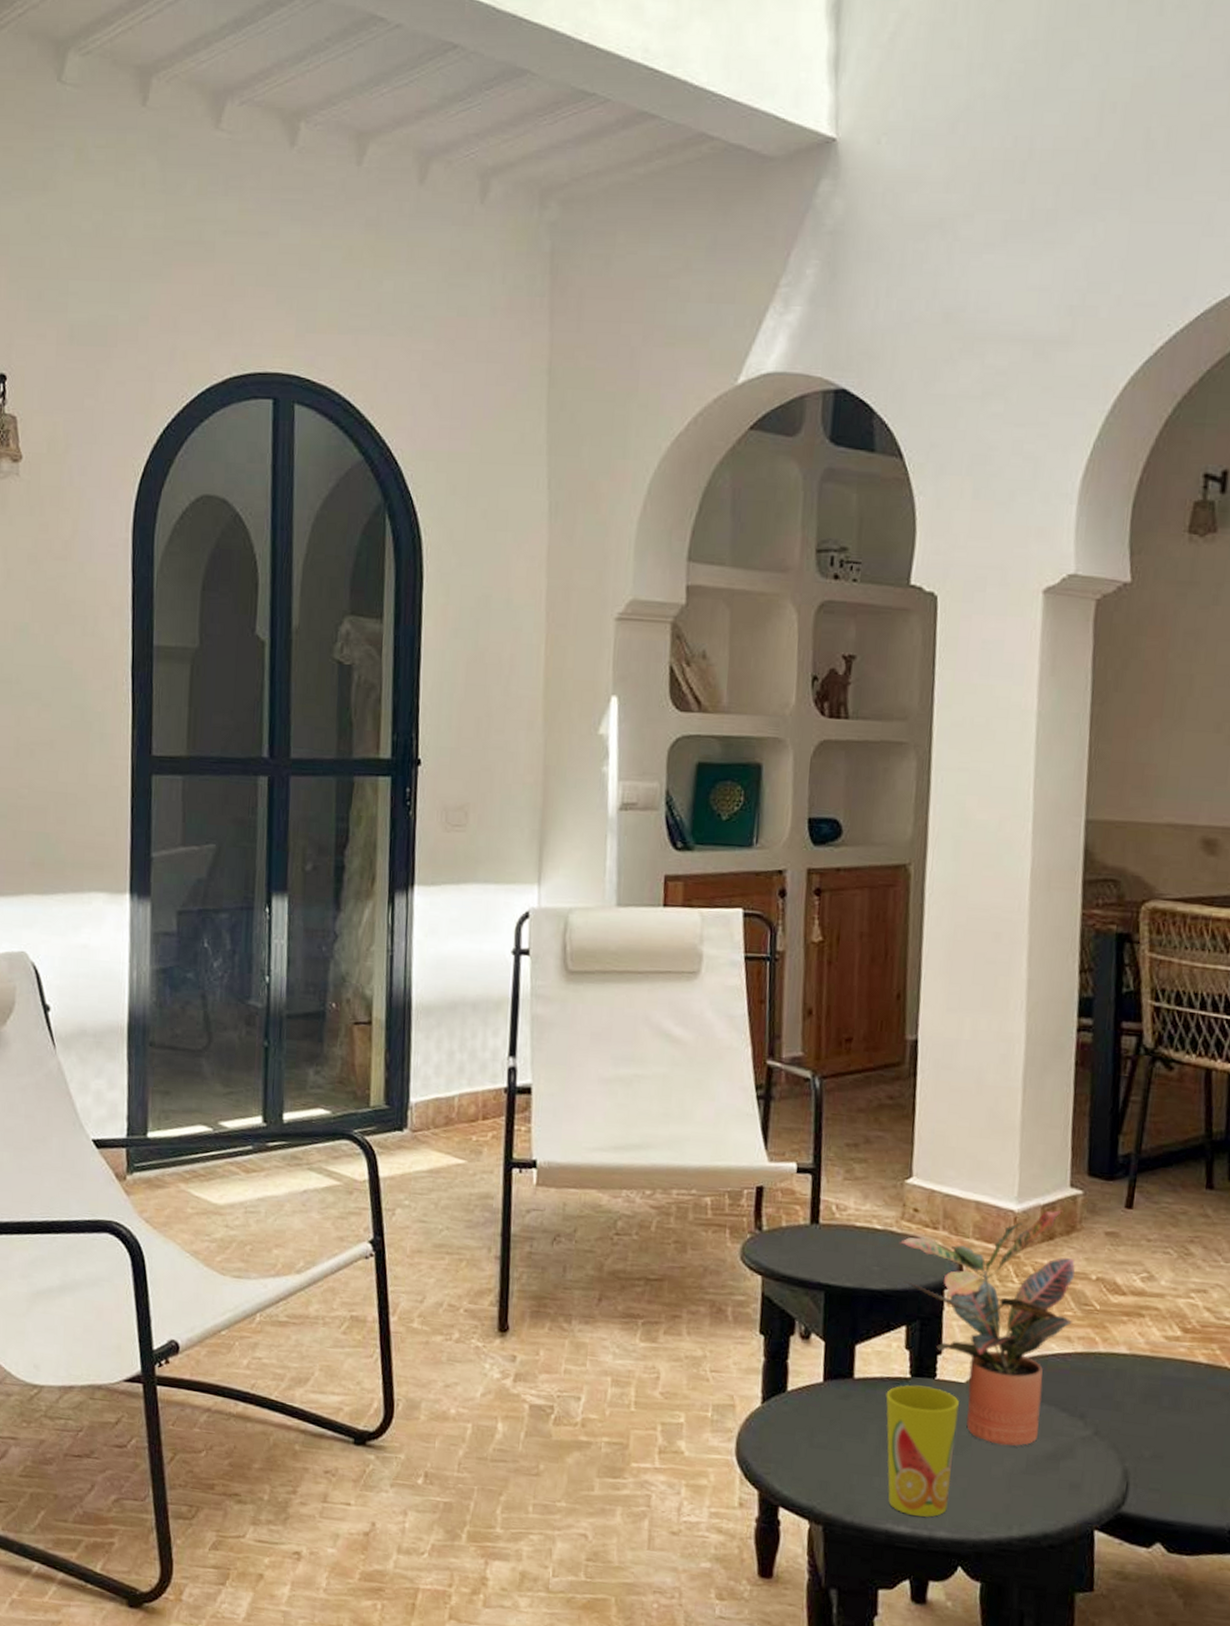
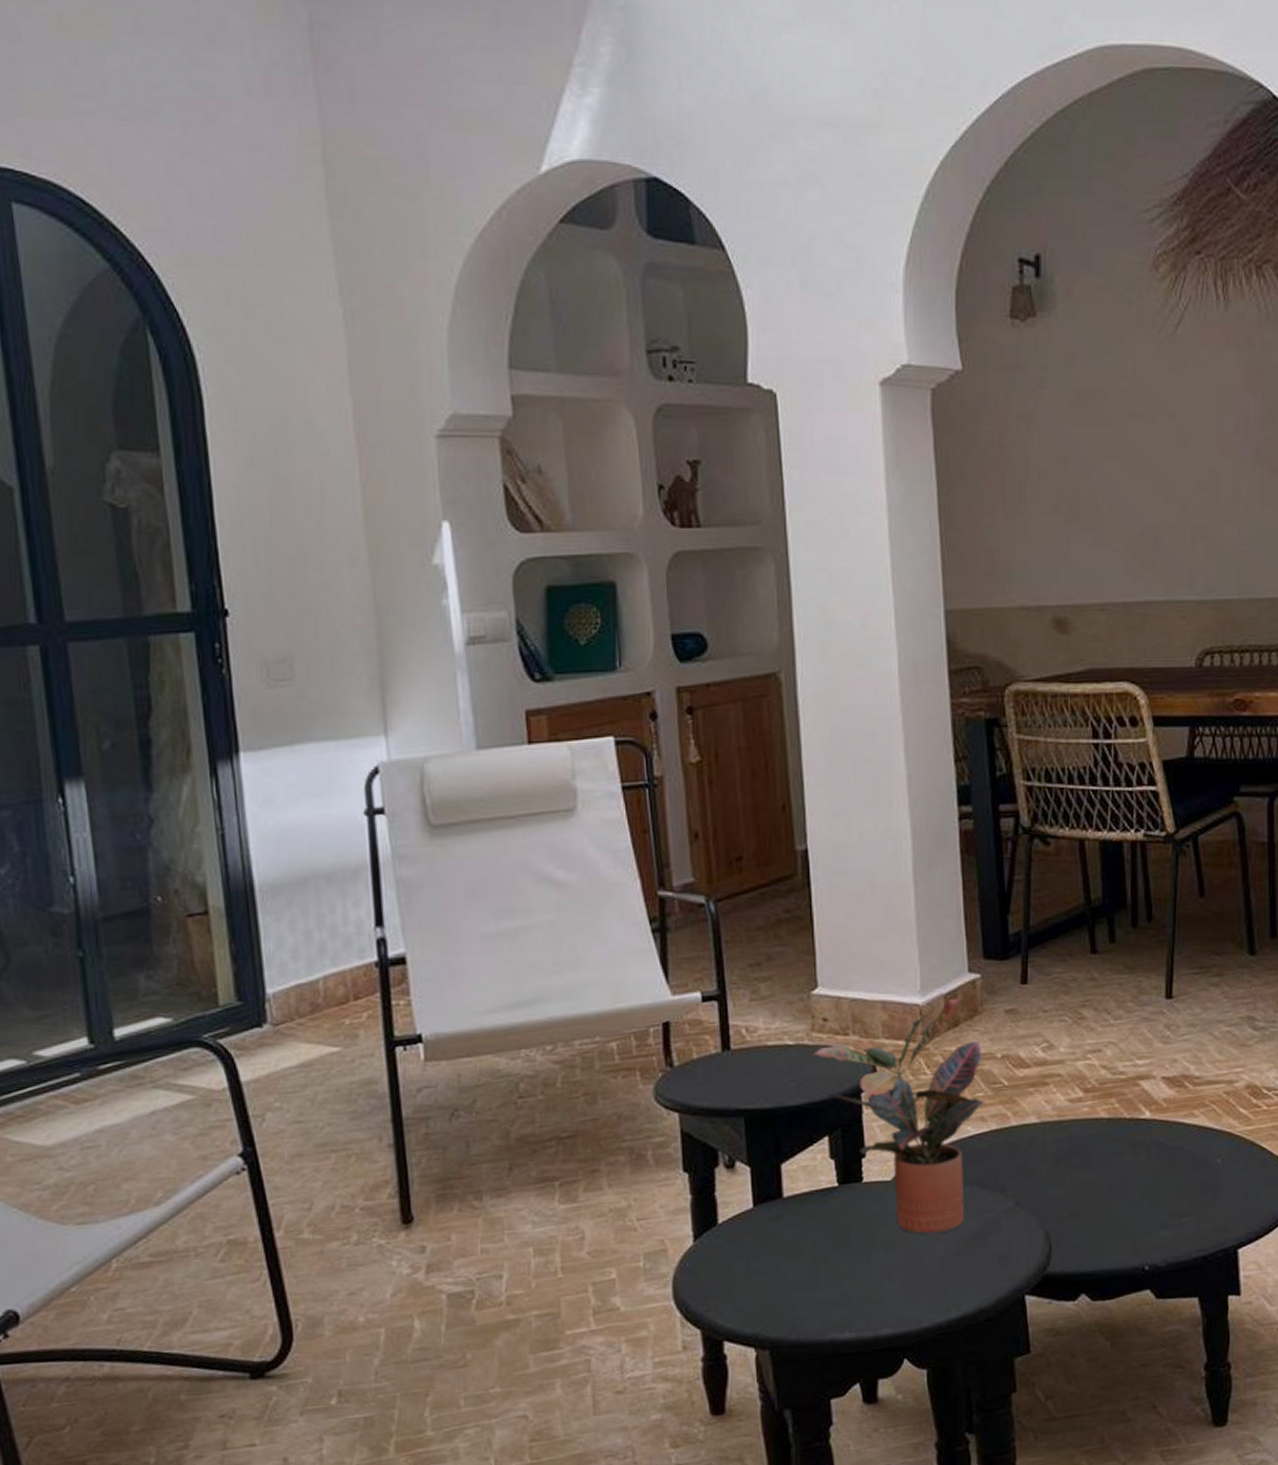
cup: present [886,1385,959,1517] -> none [816,1191,888,1320]

